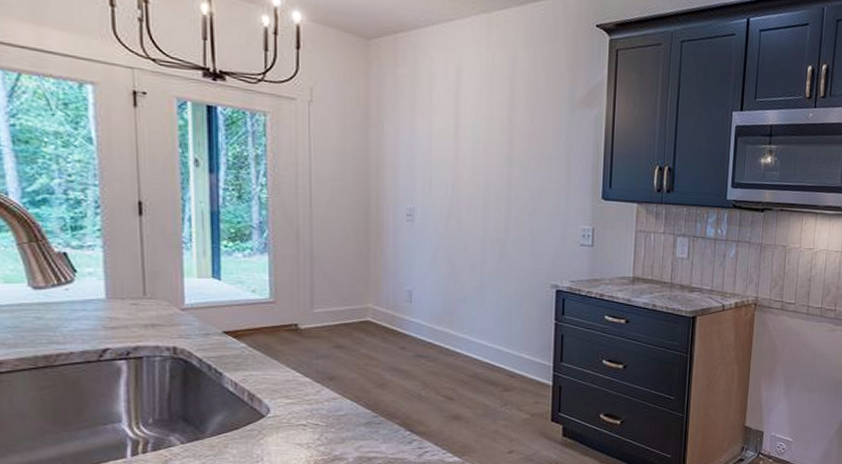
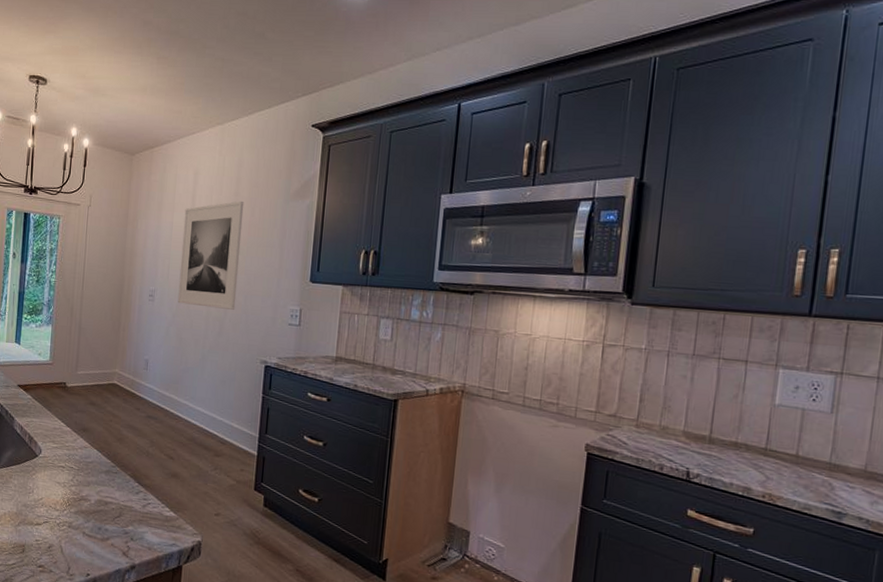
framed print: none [445,105,522,230] -> present [177,200,244,310]

